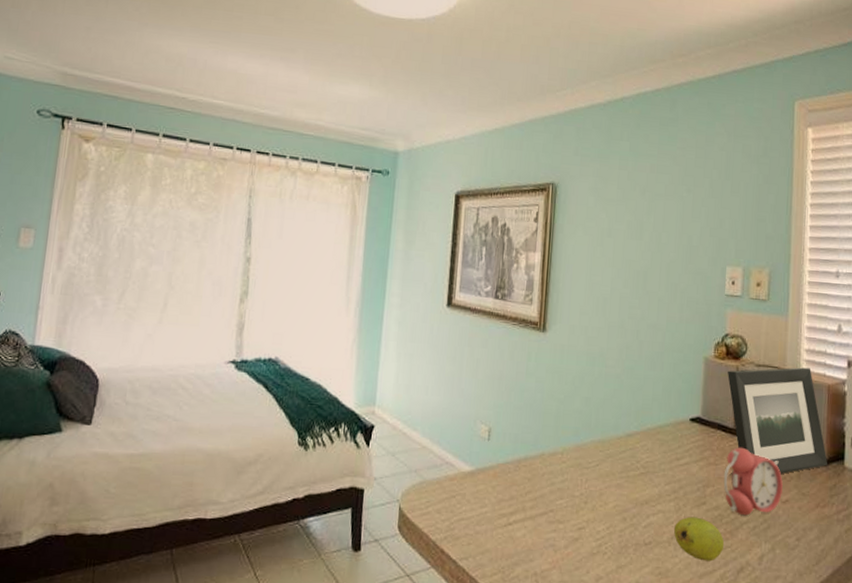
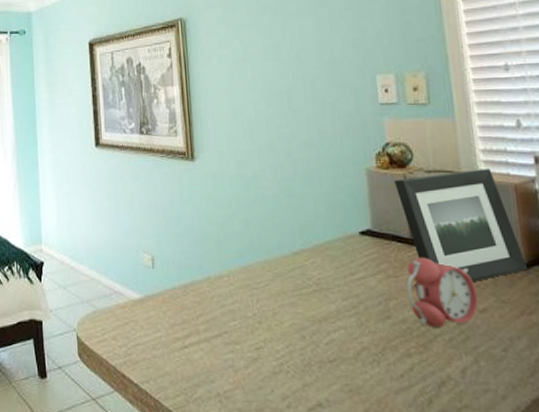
fruit: present [674,516,725,562] -> none [359,331,419,377]

